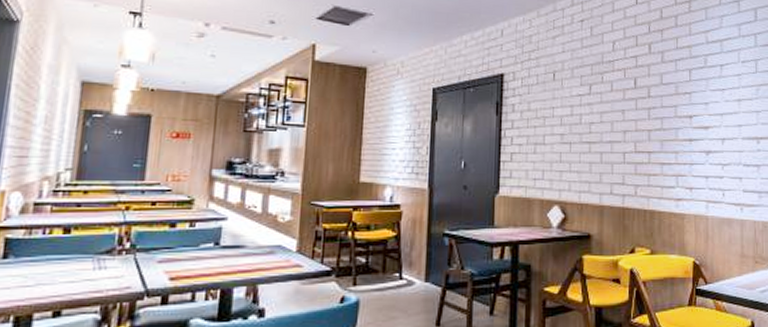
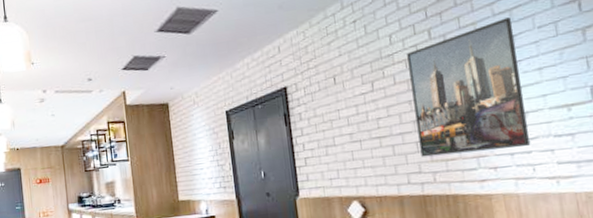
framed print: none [626,47,723,172] -> present [407,17,530,157]

